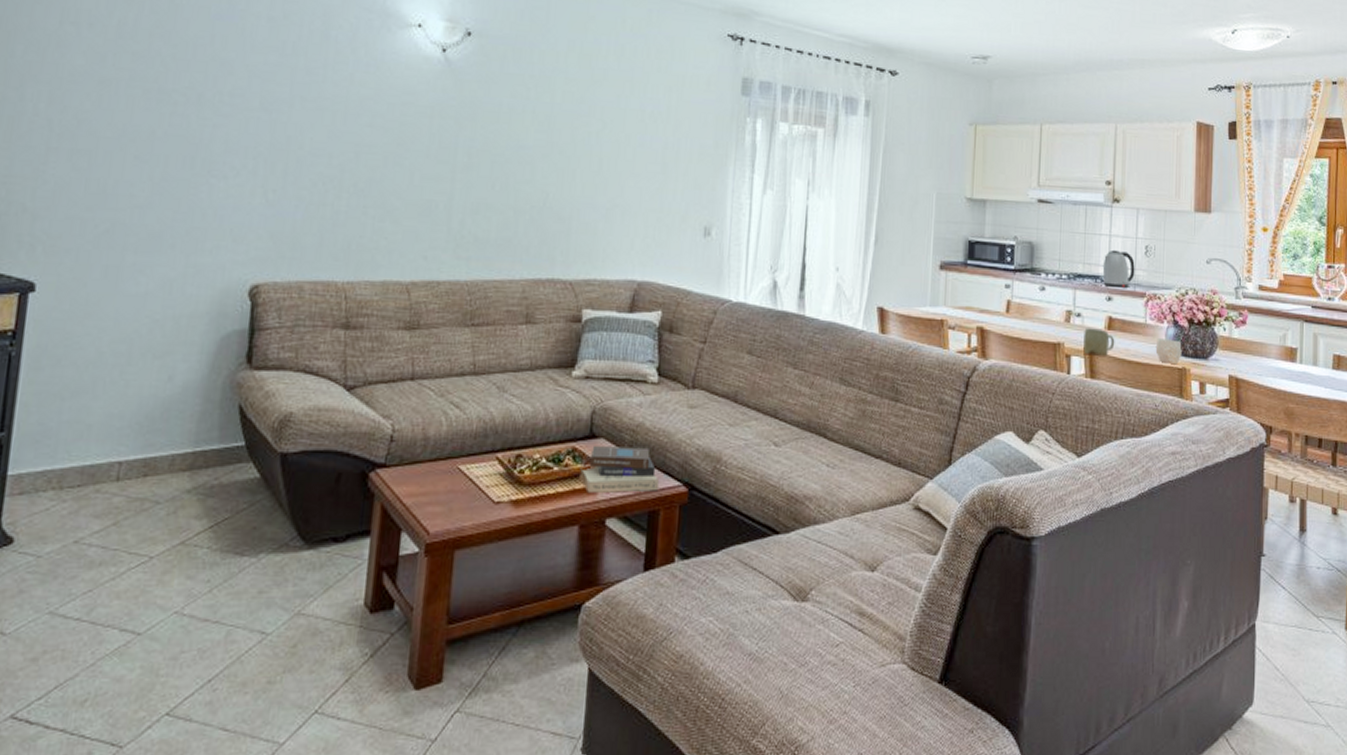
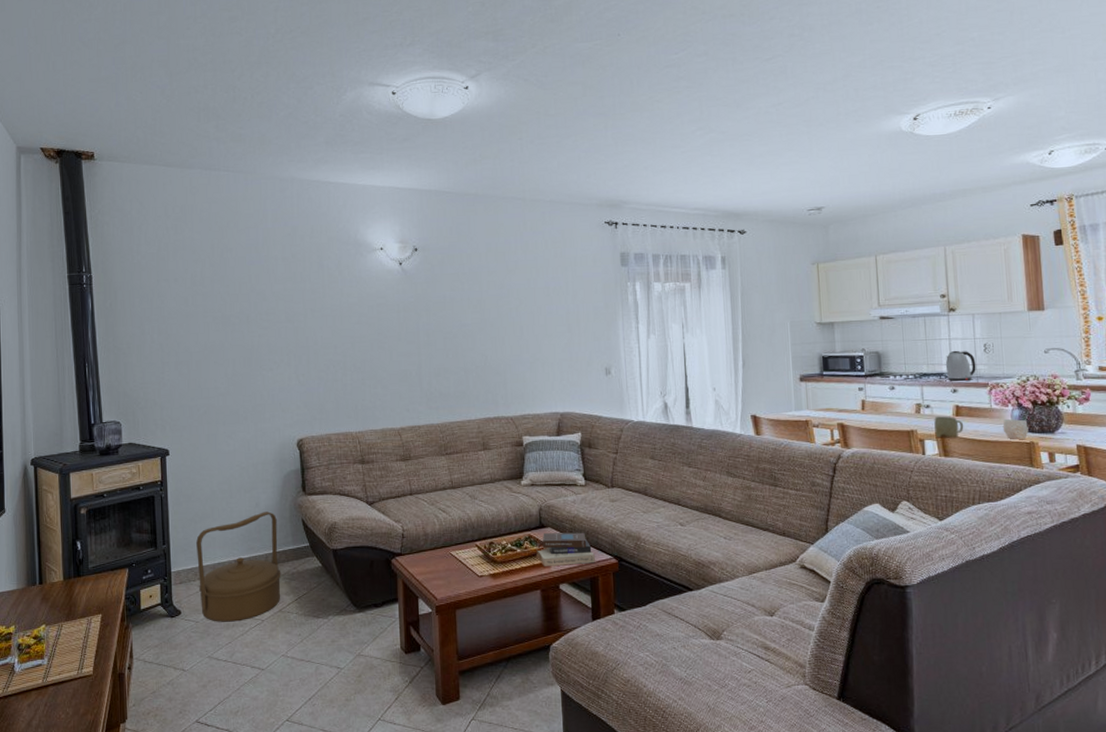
woven basket: none [50,390,199,558] -> present [196,512,281,622]

